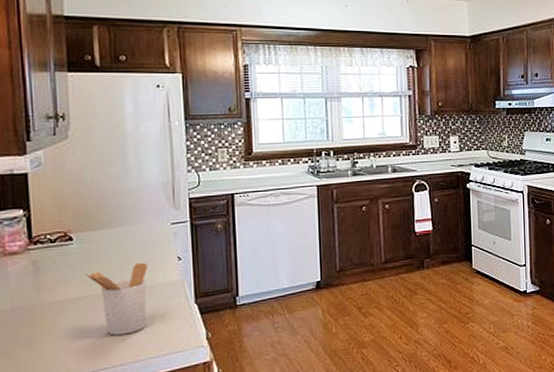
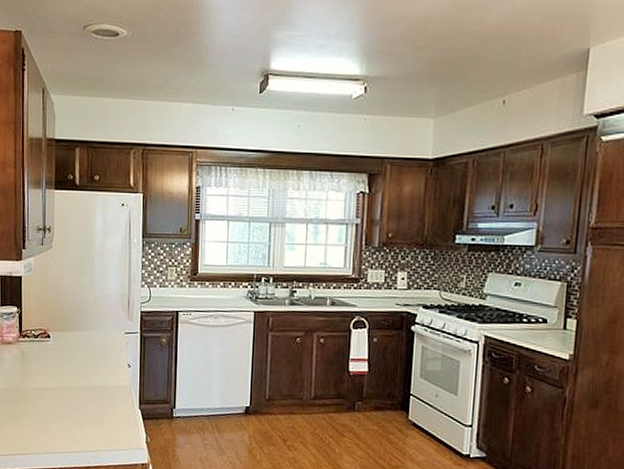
utensil holder: present [86,263,148,336] -> none [58,365,105,426]

